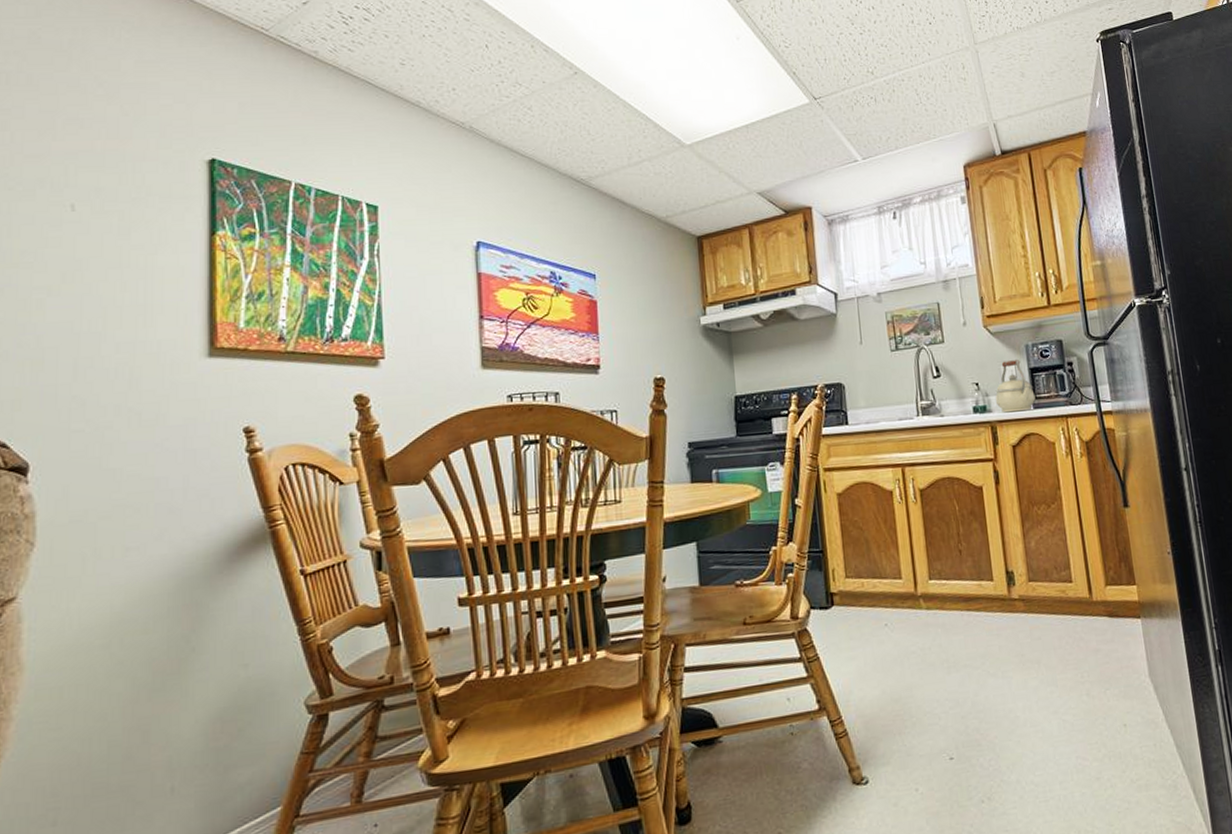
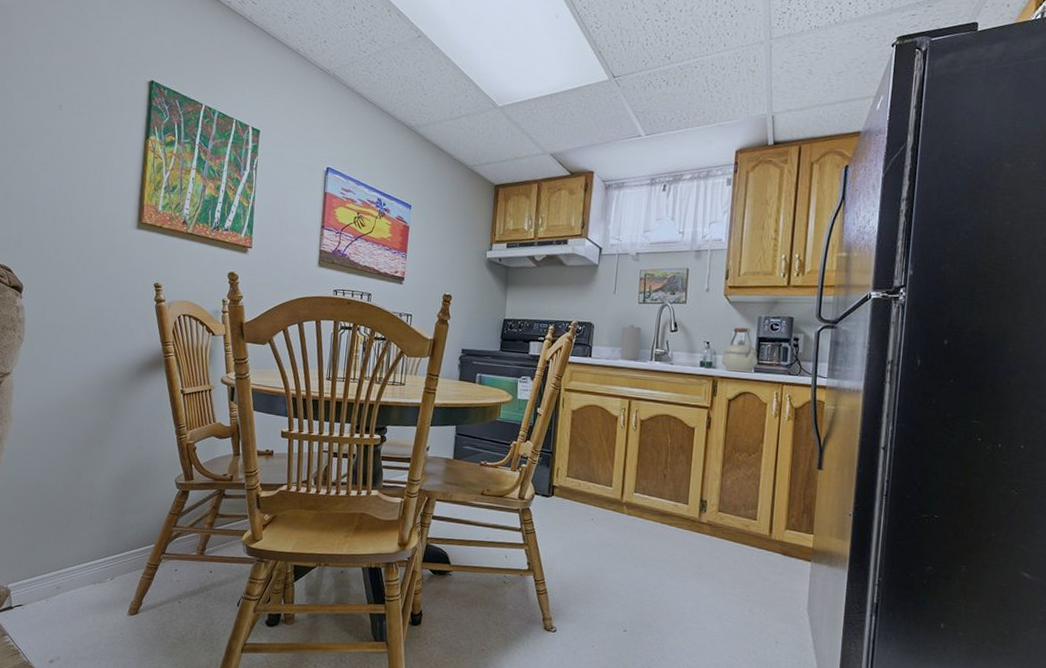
paper towel holder: none [877,377,904,421] -> present [620,324,642,361]

